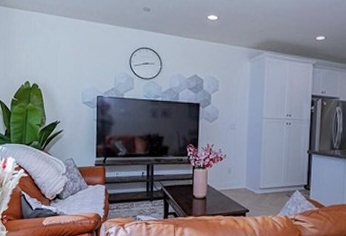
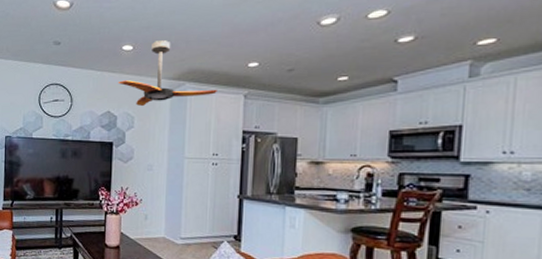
ceiling fan: none [204,13,291,72] -> present [118,40,217,107]

